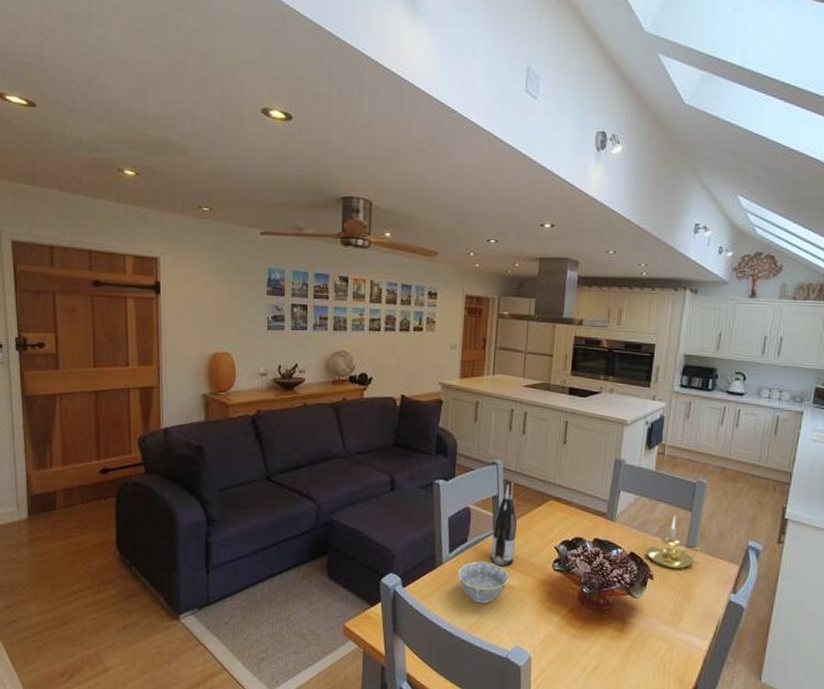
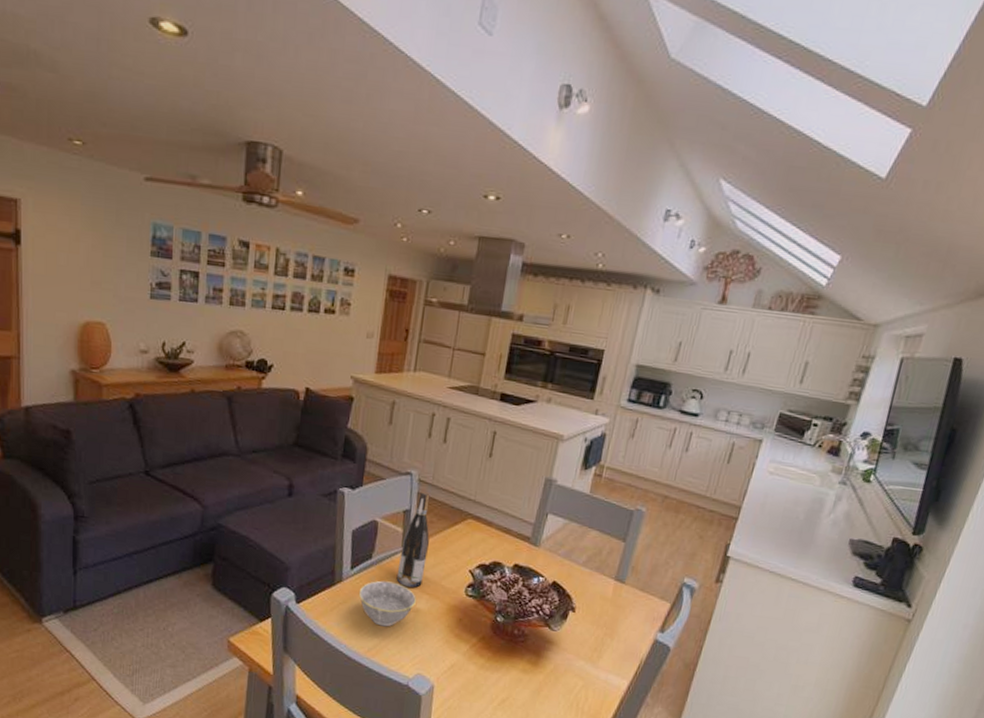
candle holder: present [645,516,701,569] -> none [569,546,631,603]

